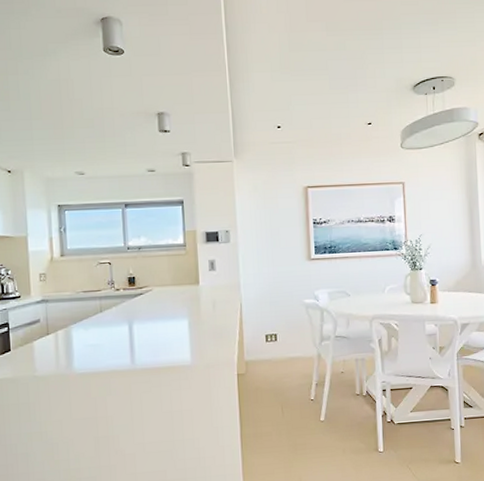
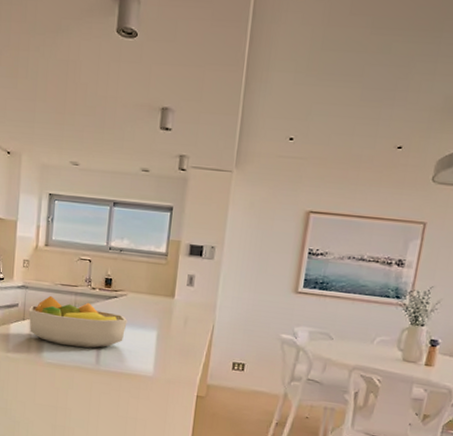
fruit bowl: none [52,304,157,353] -> present [28,295,128,348]

